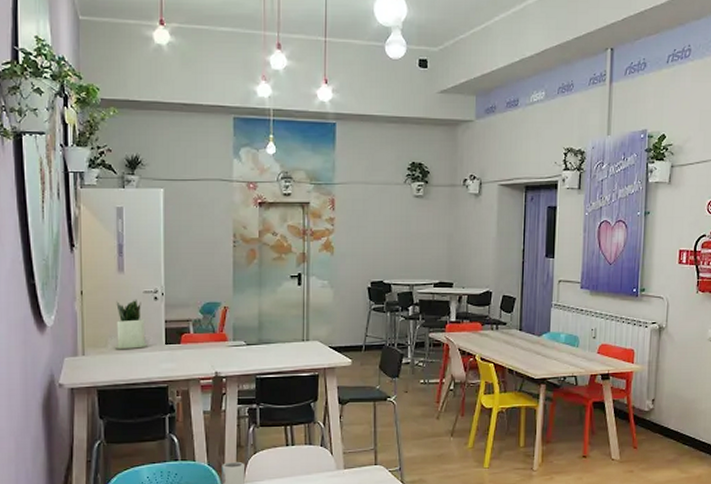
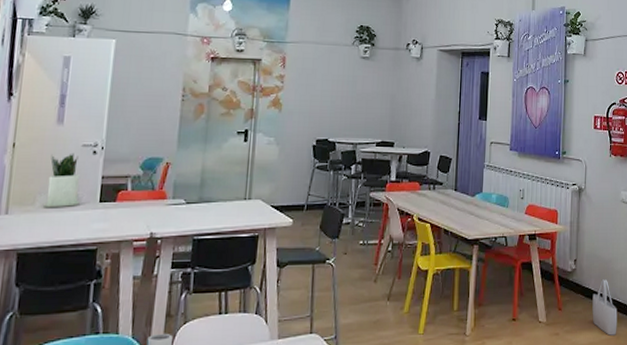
shopping bag: none [671,419,700,474] -> present [592,279,617,336]

